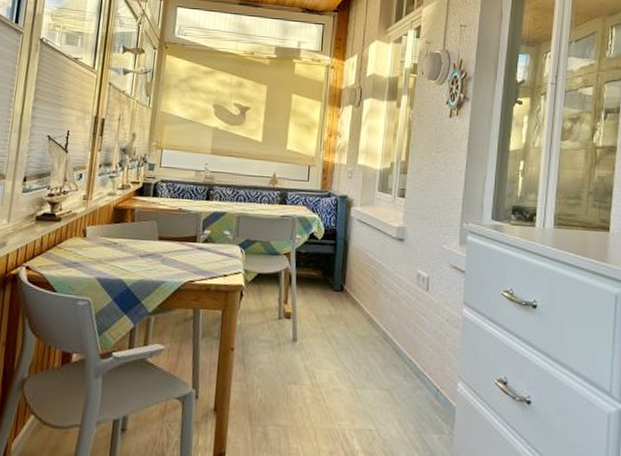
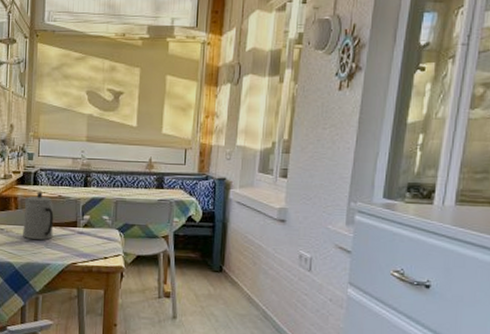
teapot: none [137,204,173,256] -> present [23,192,54,240]

